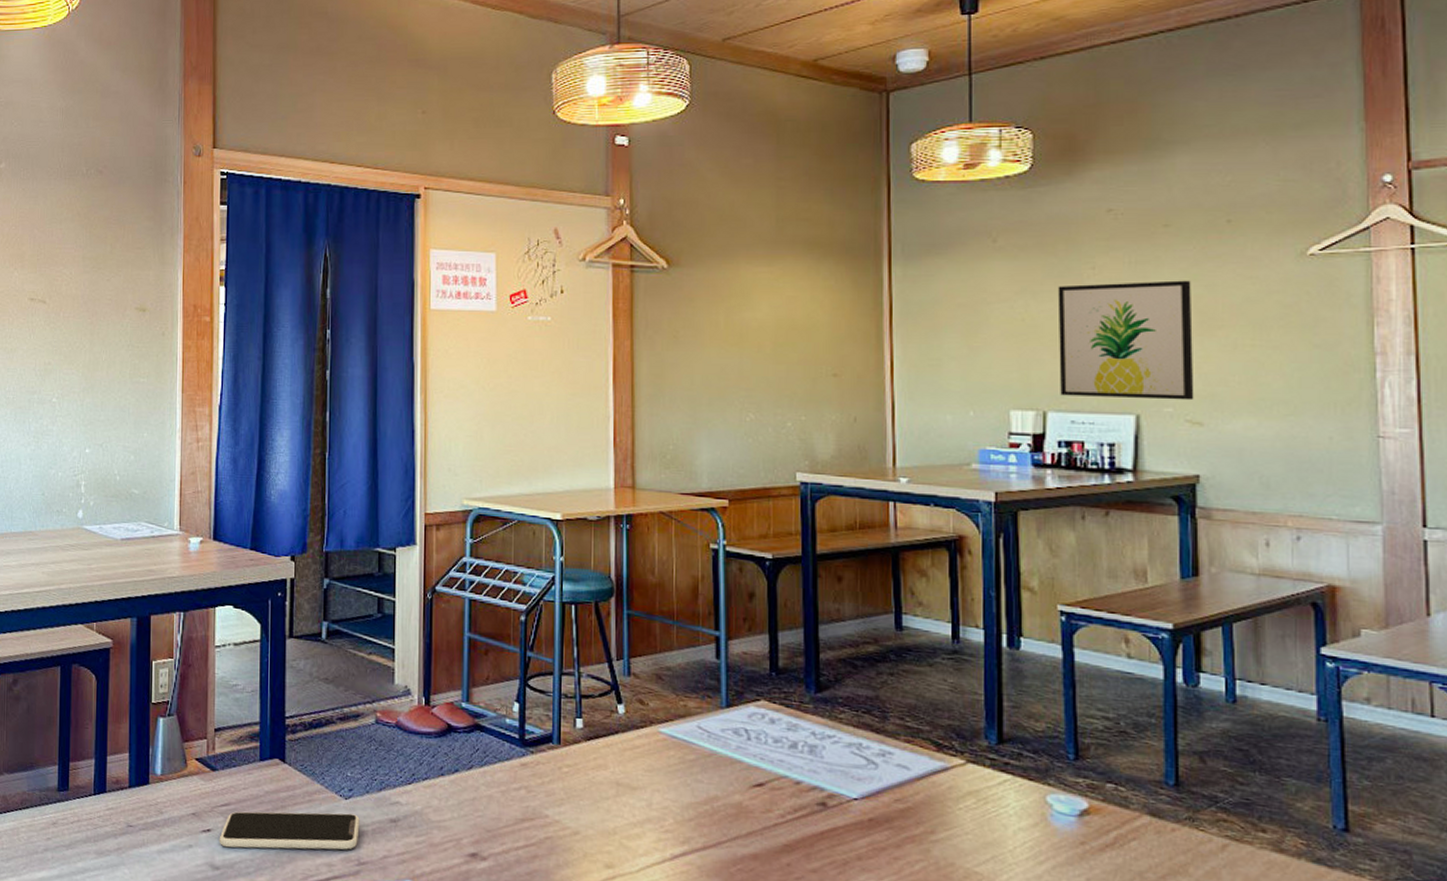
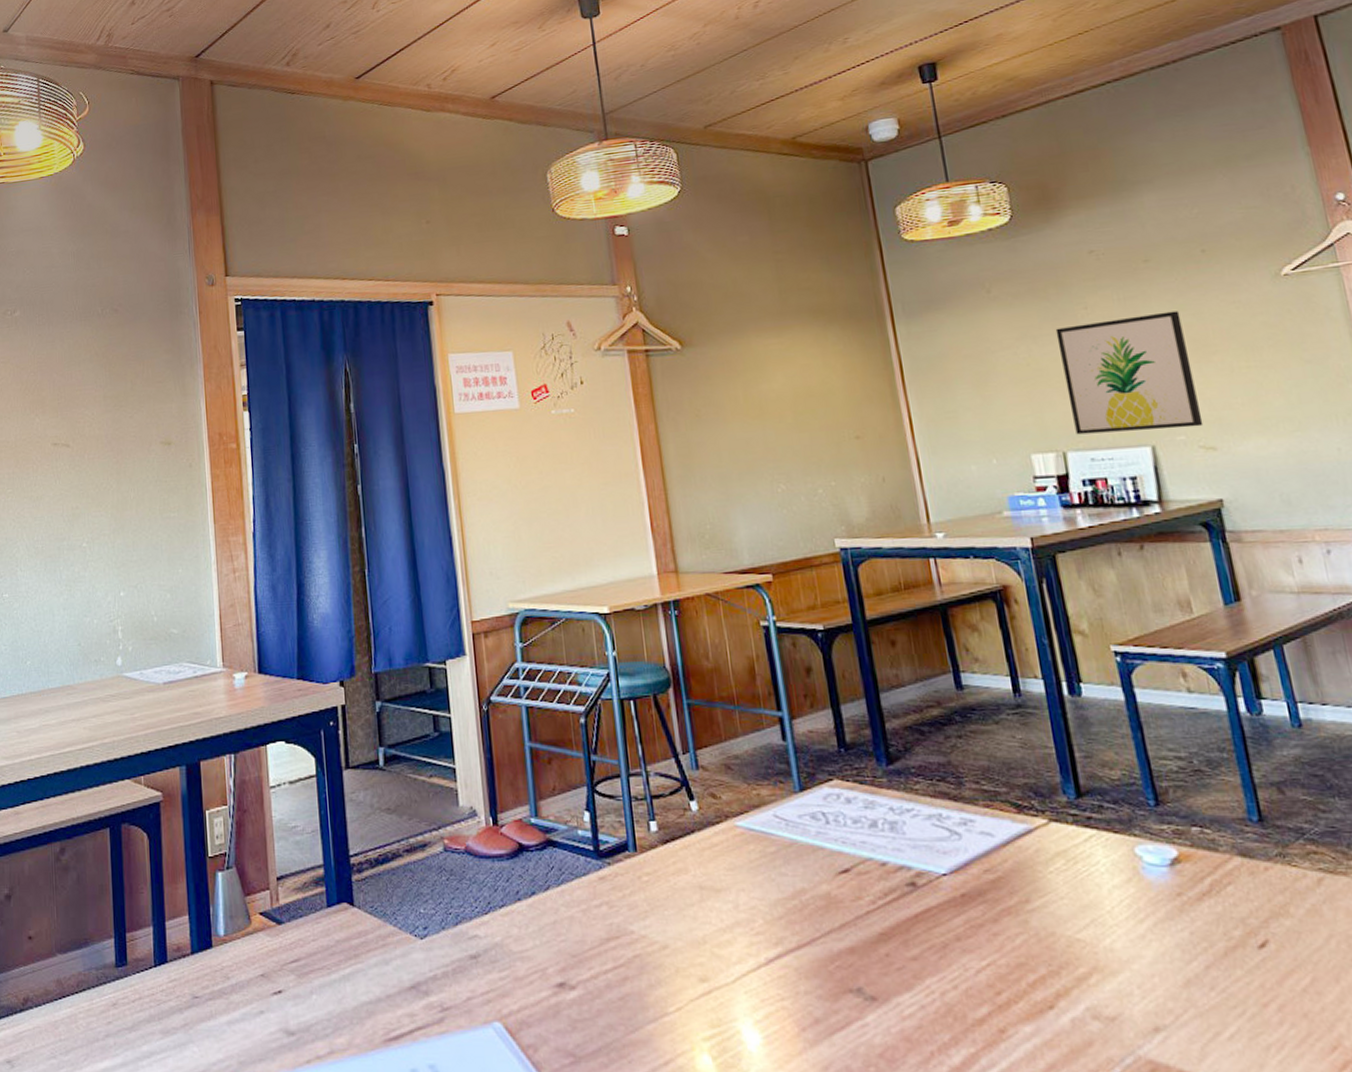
smartphone: present [219,811,360,850] -> none [291,955,439,1009]

